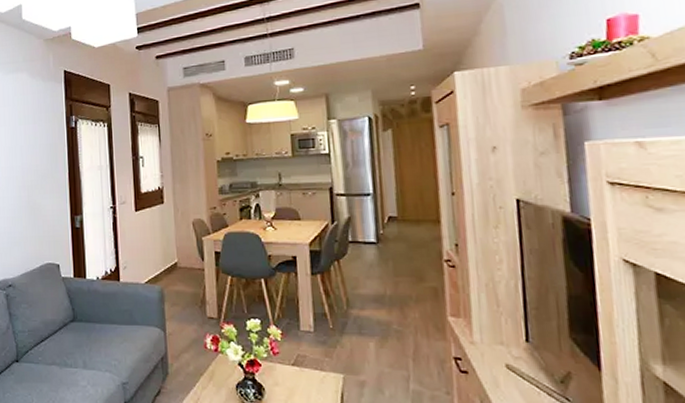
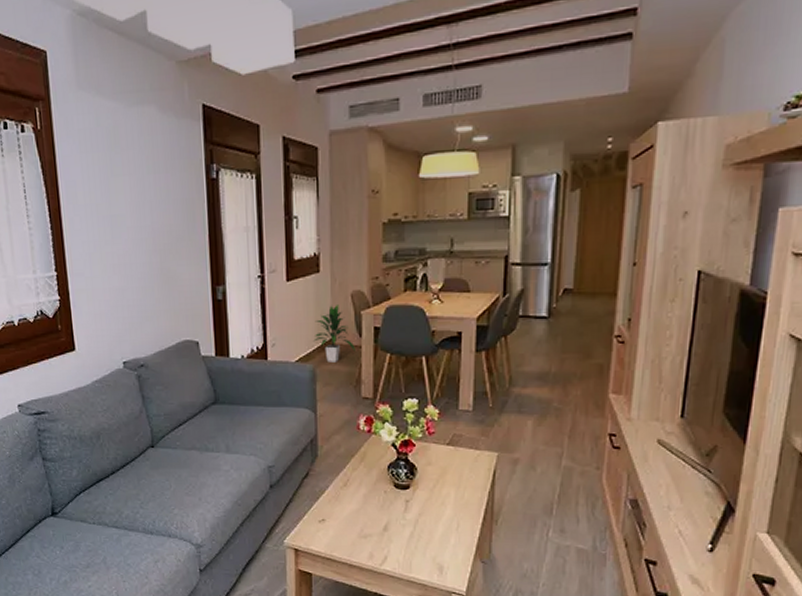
indoor plant: none [160,232,199,284] -> present [313,305,355,363]

